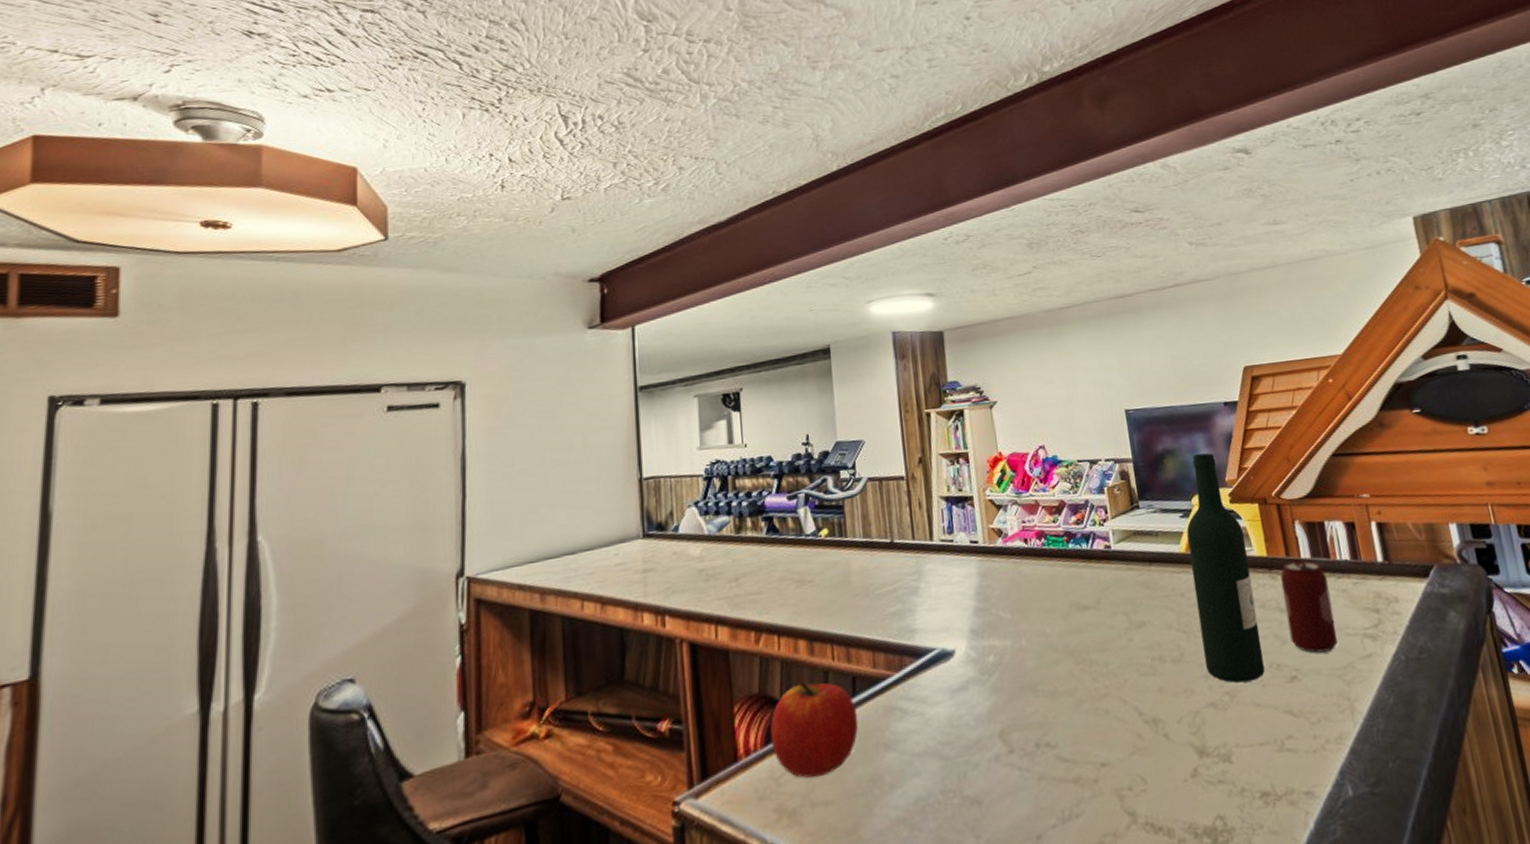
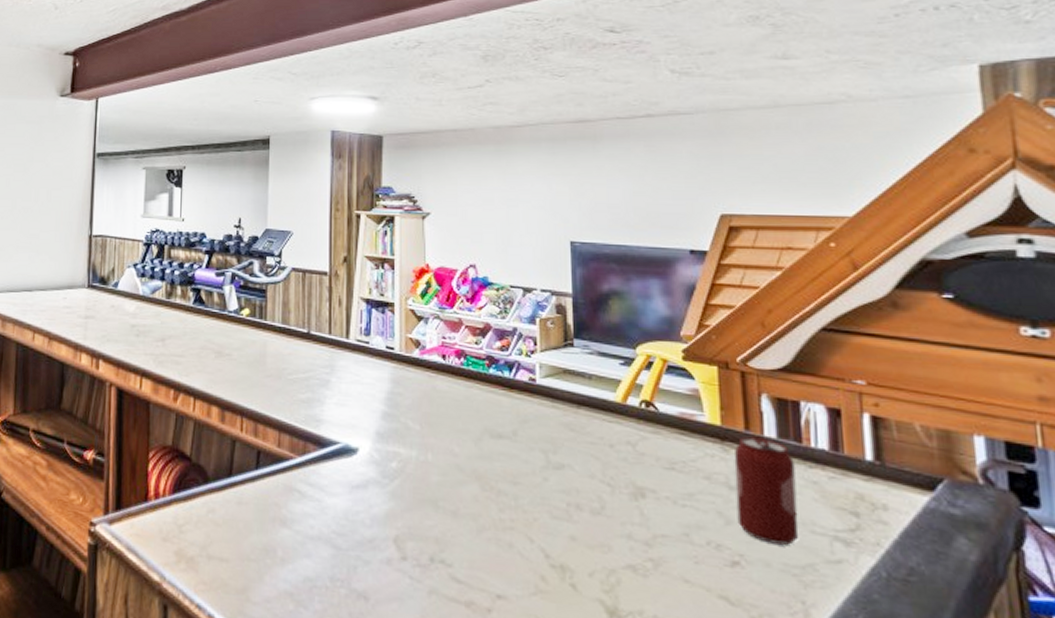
apple: present [770,681,859,778] -> none [178,444,259,535]
wine bottle: present [1186,453,1265,683] -> none [625,301,700,555]

